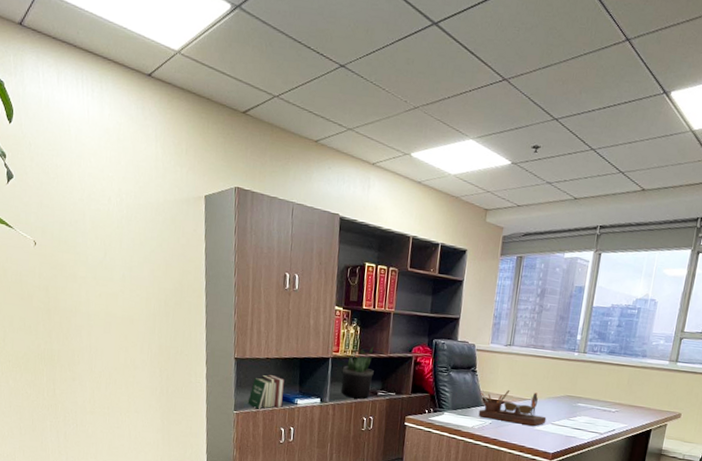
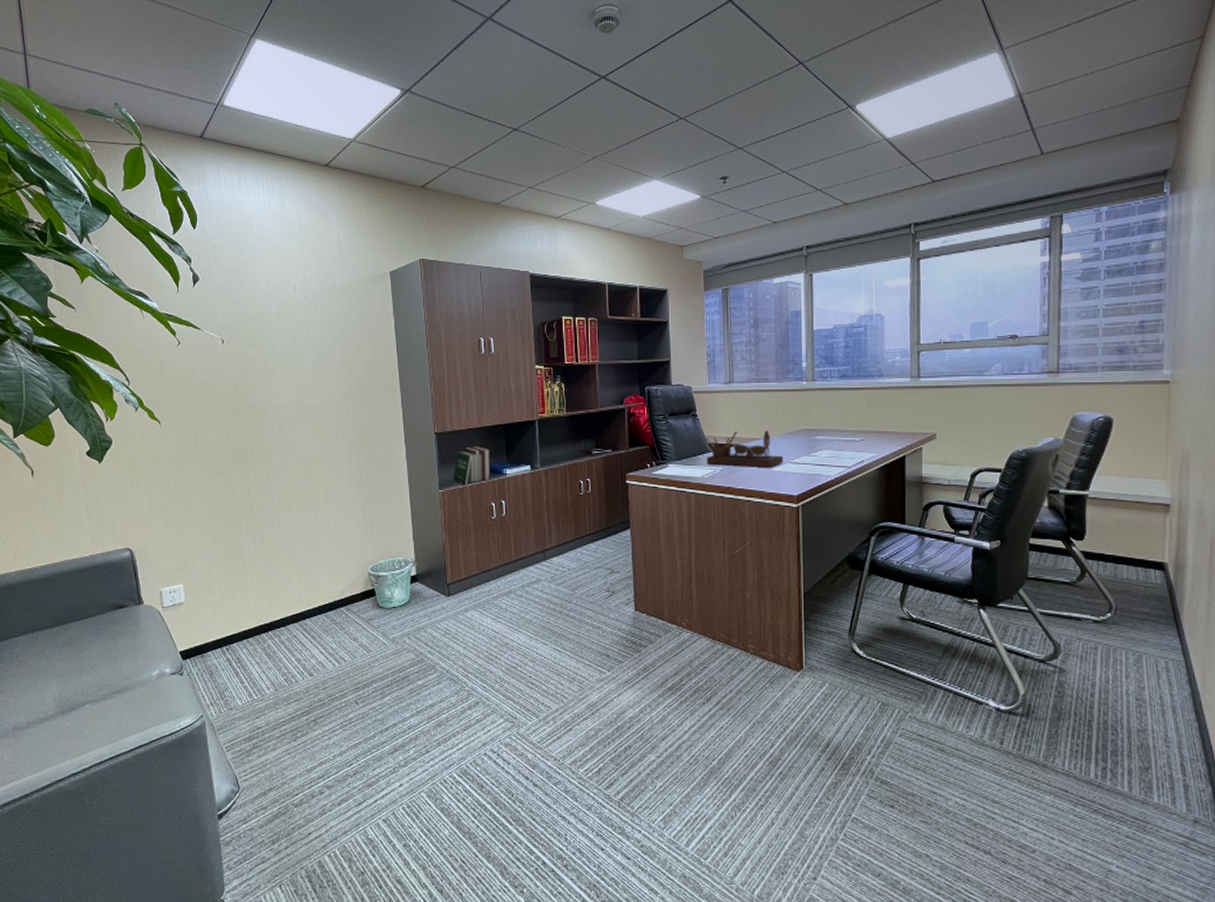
planter: present [342,346,374,399] -> none [550,402,585,461]

